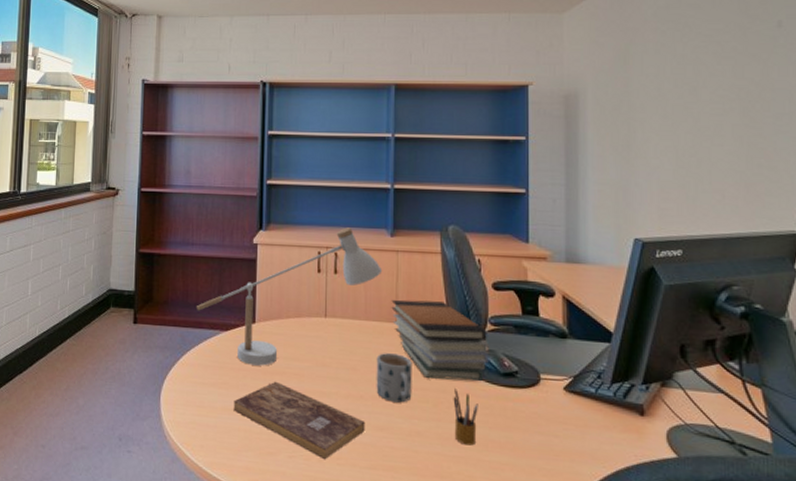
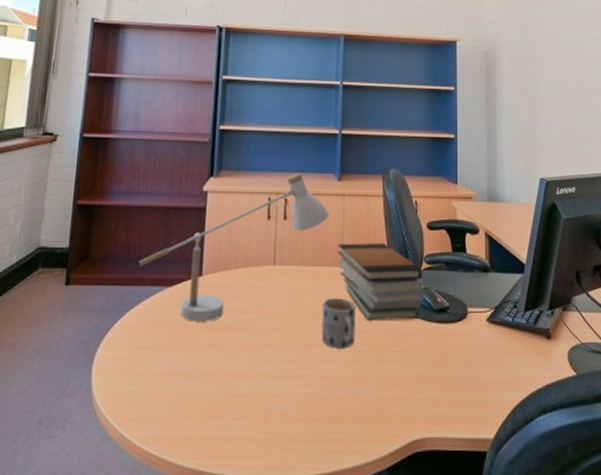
bible: present [233,381,366,460] -> none [174,337,311,418]
pencil box: present [453,389,478,446] -> none [392,329,415,385]

